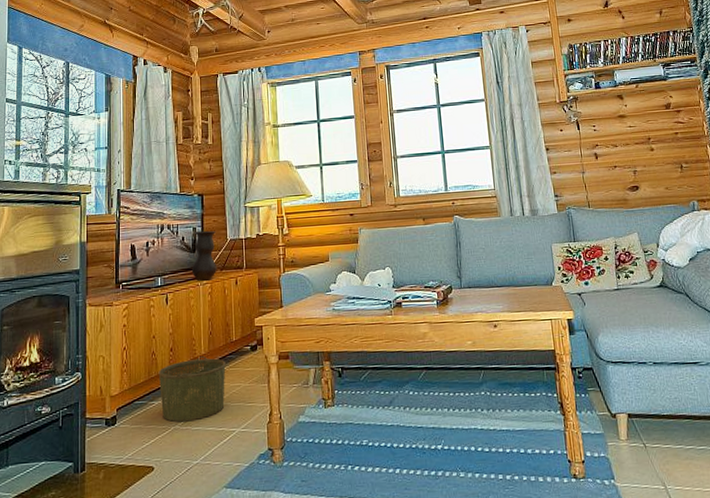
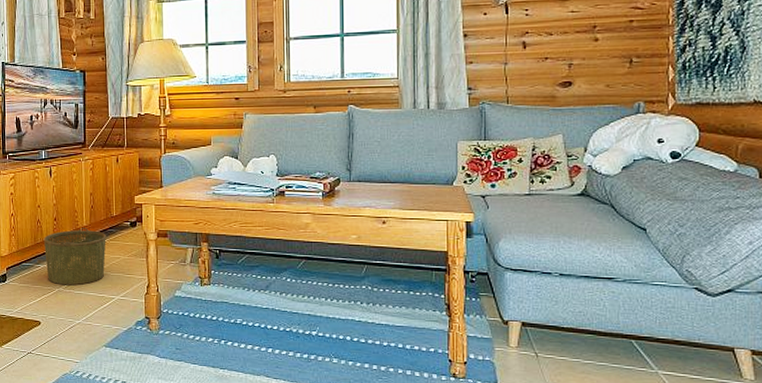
vase: present [191,230,218,281] -> none [74,107,99,157]

